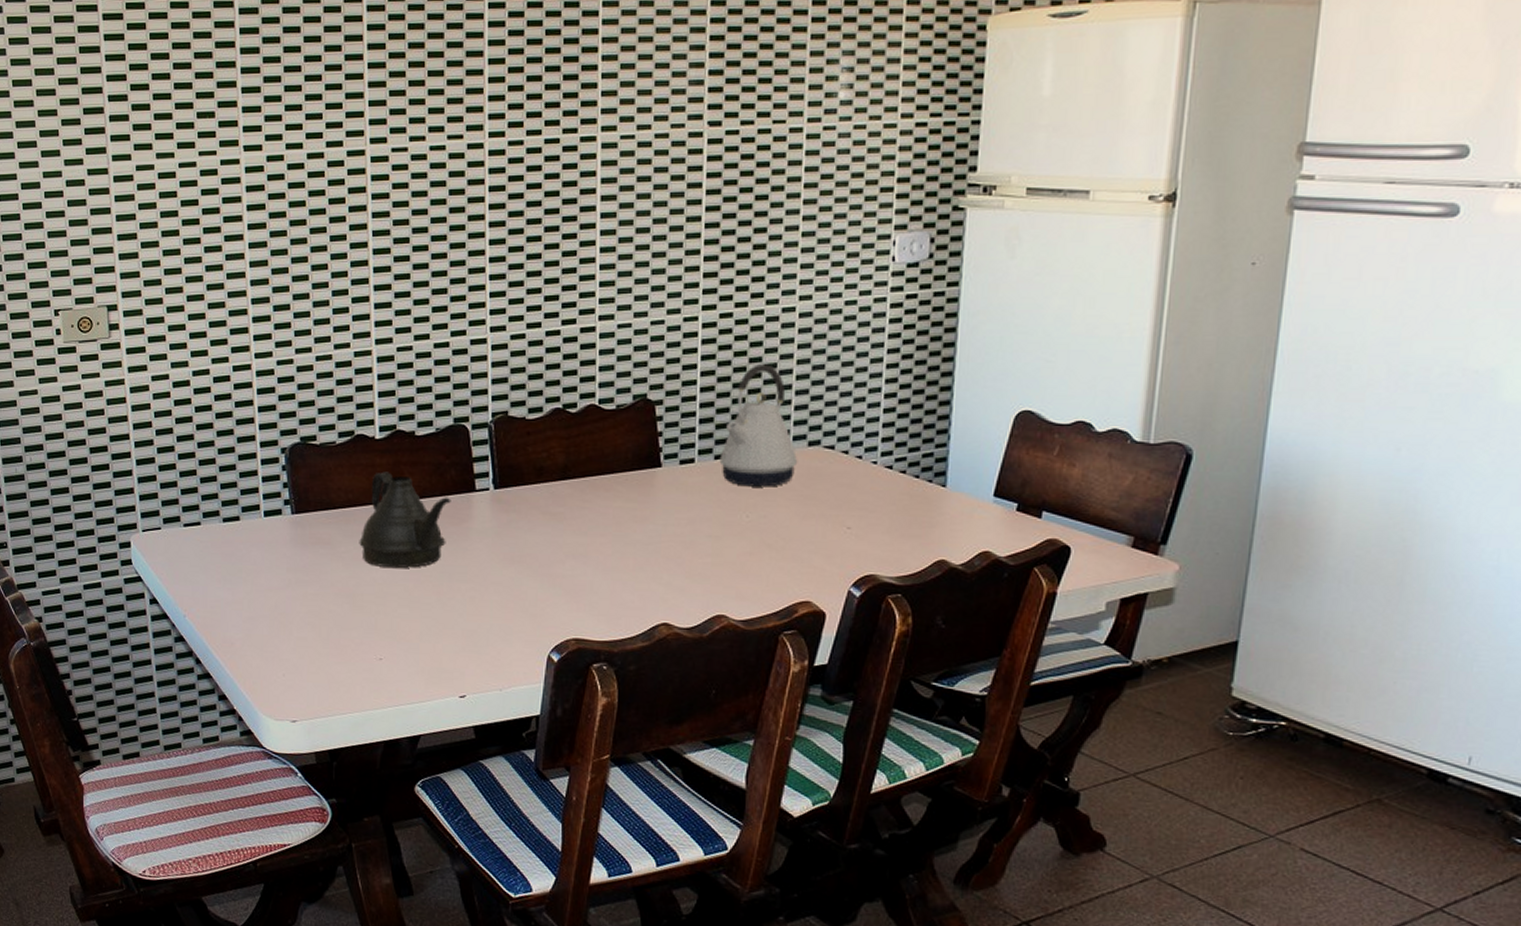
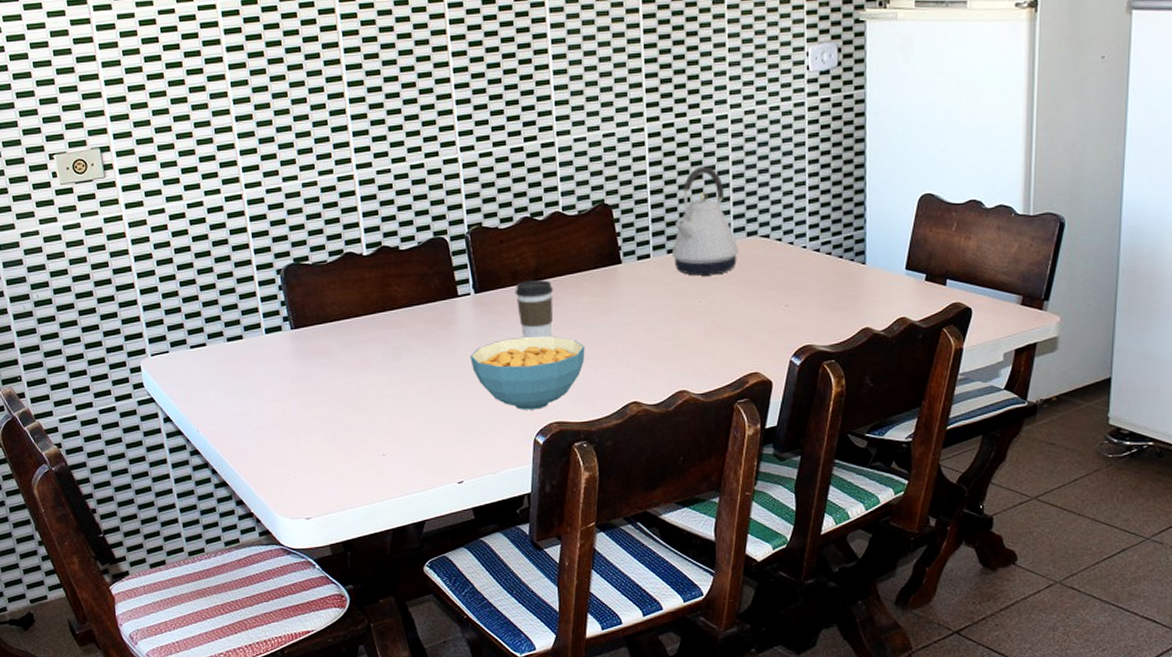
teapot: present [359,471,451,569] -> none [355,284,437,372]
cereal bowl: none [484,540,613,623] -> present [470,336,585,410]
coffee cup: none [539,479,583,545] -> present [515,280,554,339]

